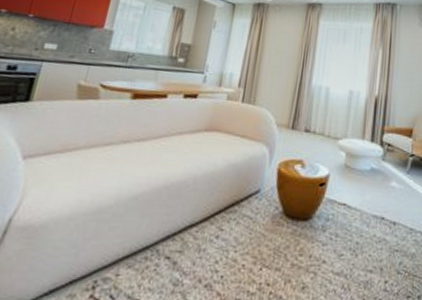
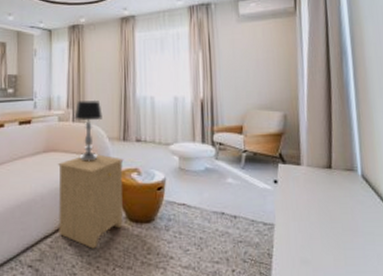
side table: none [206,140,290,244] -> present [58,154,124,249]
table lamp: none [243,81,275,147] -> present [74,99,103,161]

